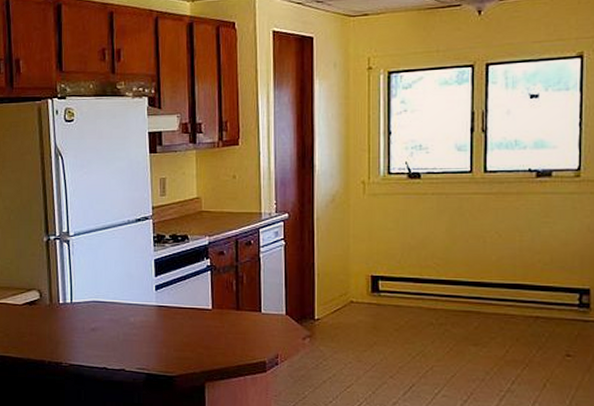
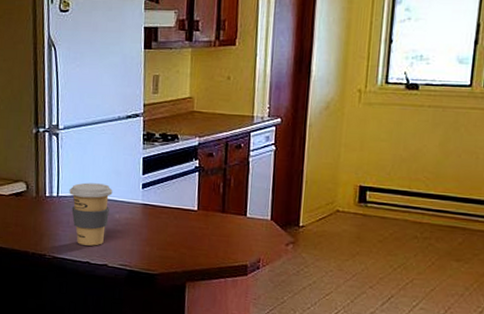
coffee cup: none [83,287,126,351] -> present [69,182,113,246]

